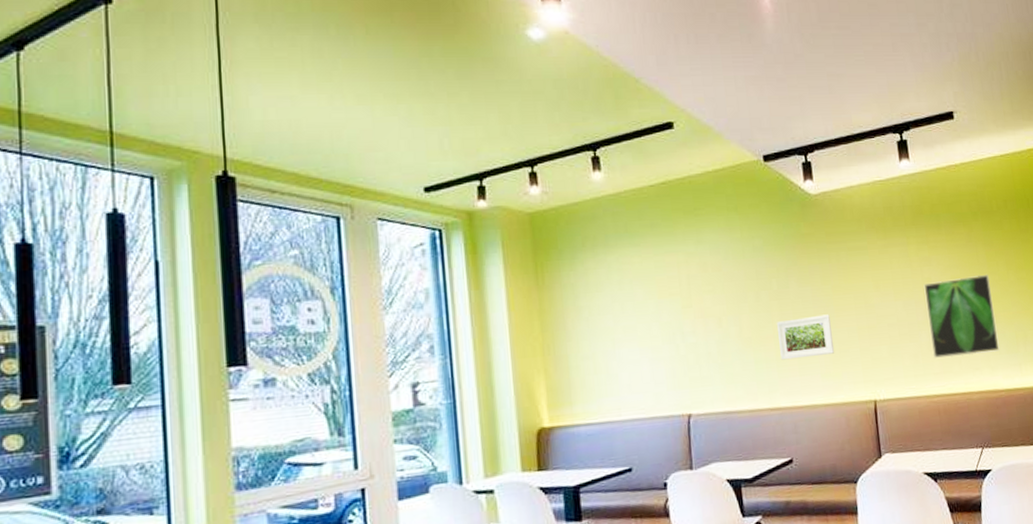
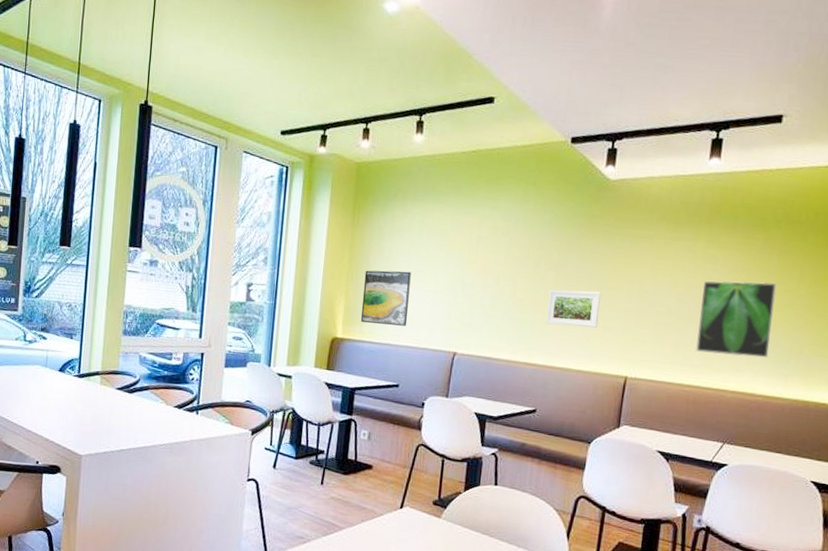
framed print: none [563,330,627,403] -> present [360,270,411,326]

